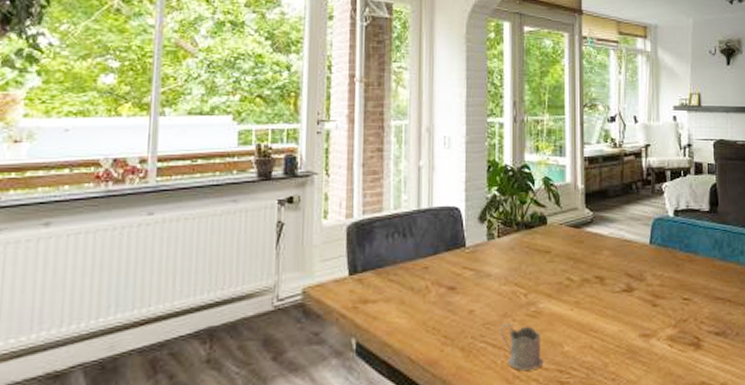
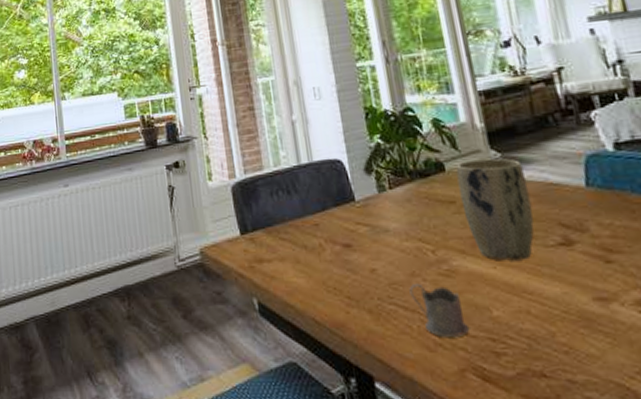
plant pot: none [555,216,609,304] -> present [456,158,534,261]

